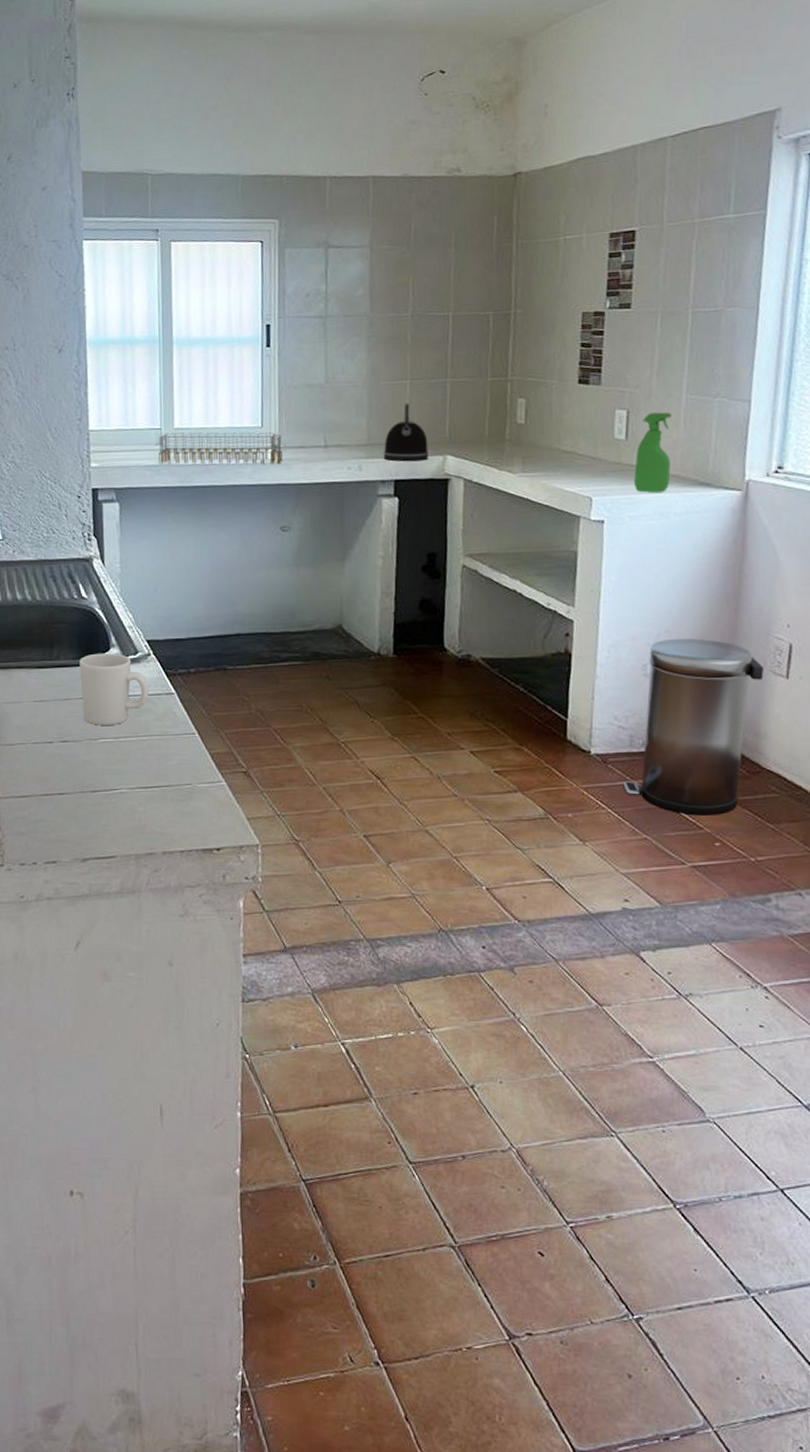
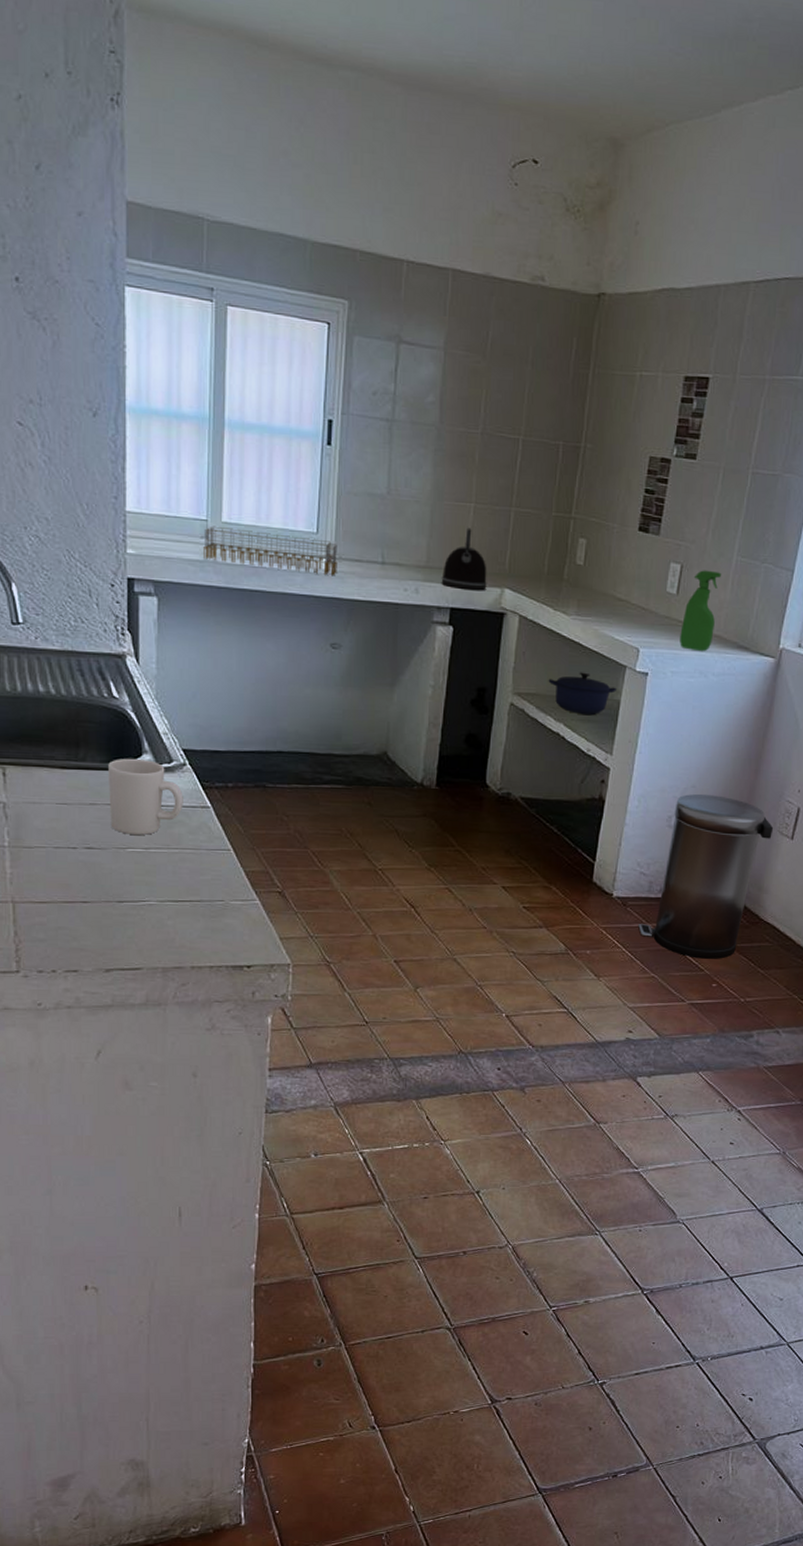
cooking pot: none [499,526,572,570] -> present [548,672,616,716]

